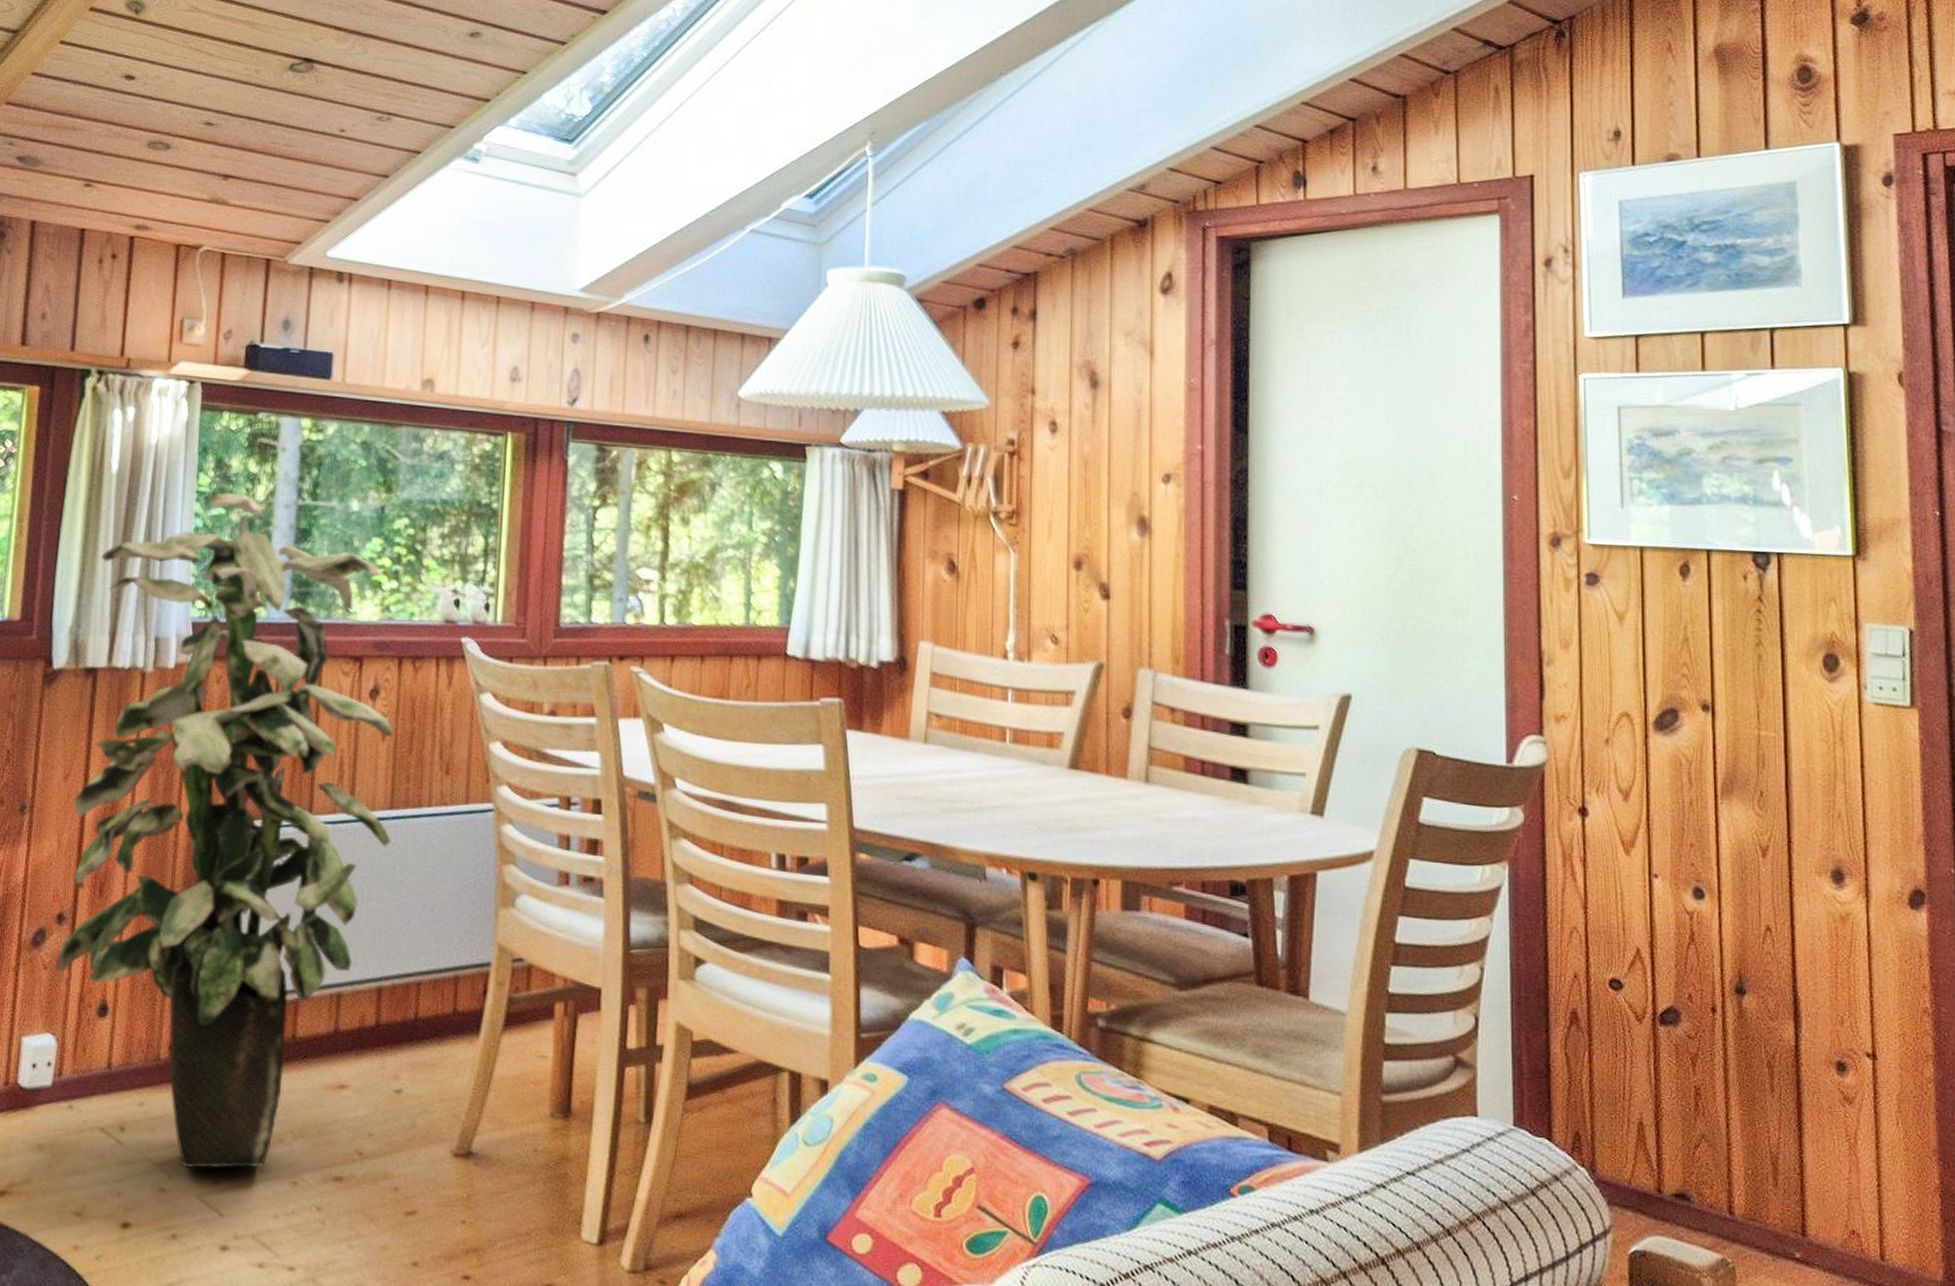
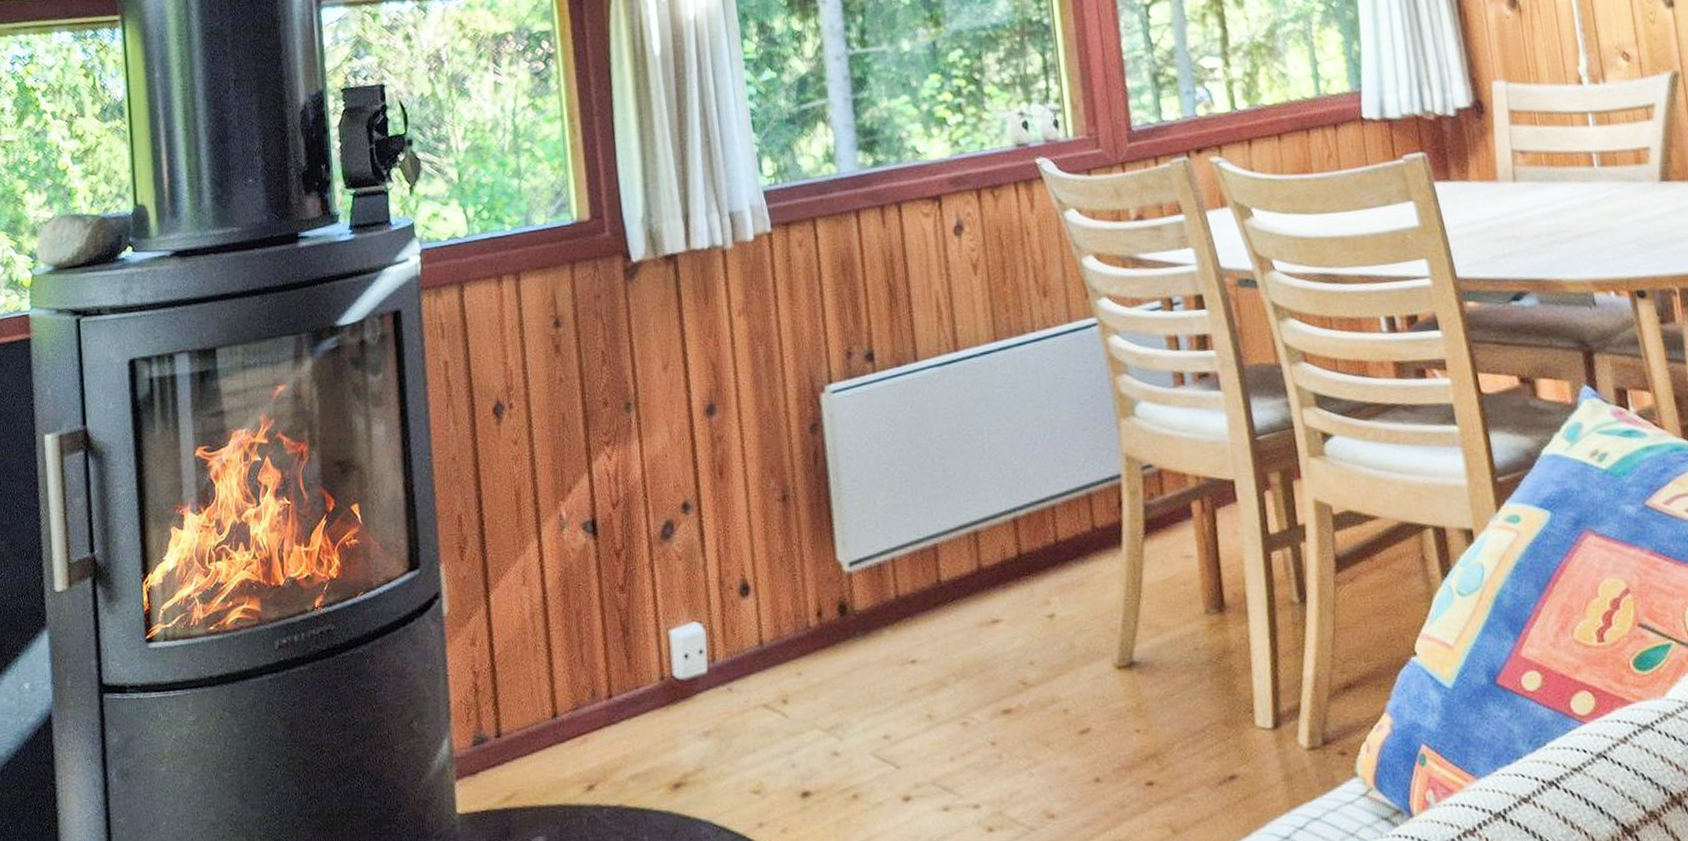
indoor plant: present [56,493,394,1169] -> none [660,53,1001,728]

